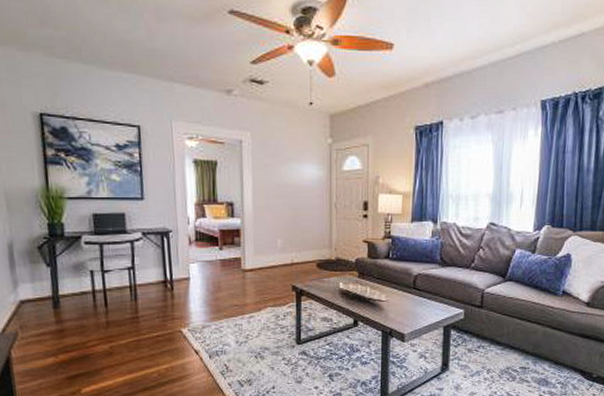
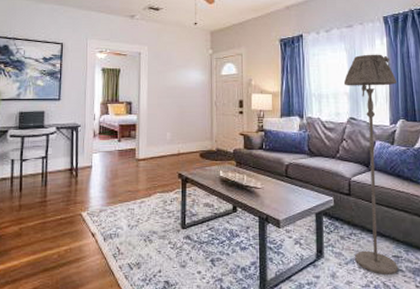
floor lamp: none [481,147,548,386] -> present [343,54,399,276]

